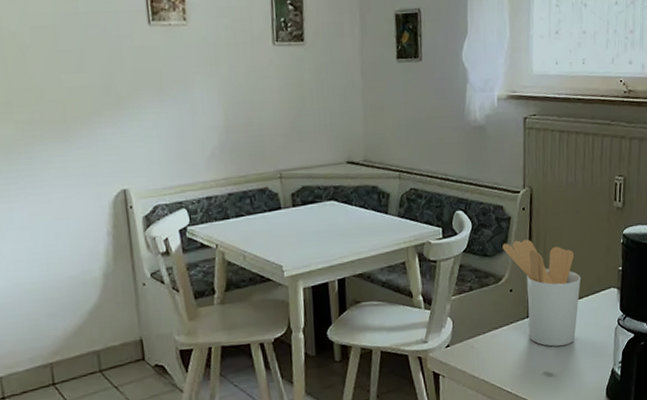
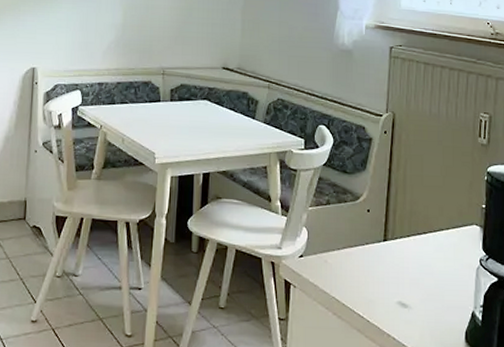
utensil holder: present [502,239,582,347] -> none [362,162,442,278]

